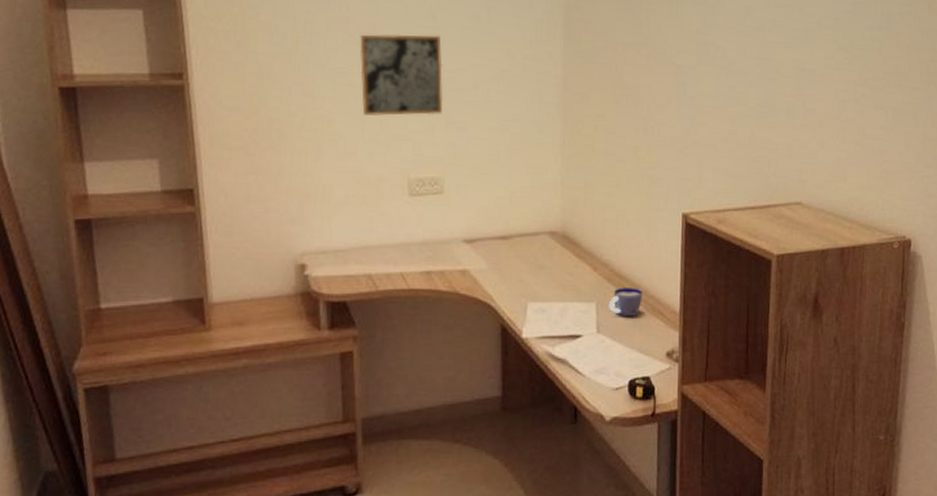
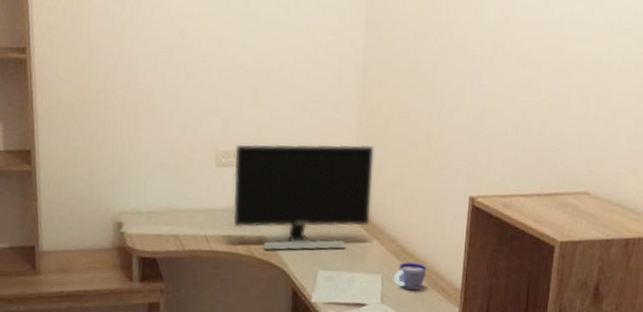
wall art: present [359,34,443,116] -> none [178,17,252,94]
monitor: none [429,164,580,285] -> present [233,143,374,251]

